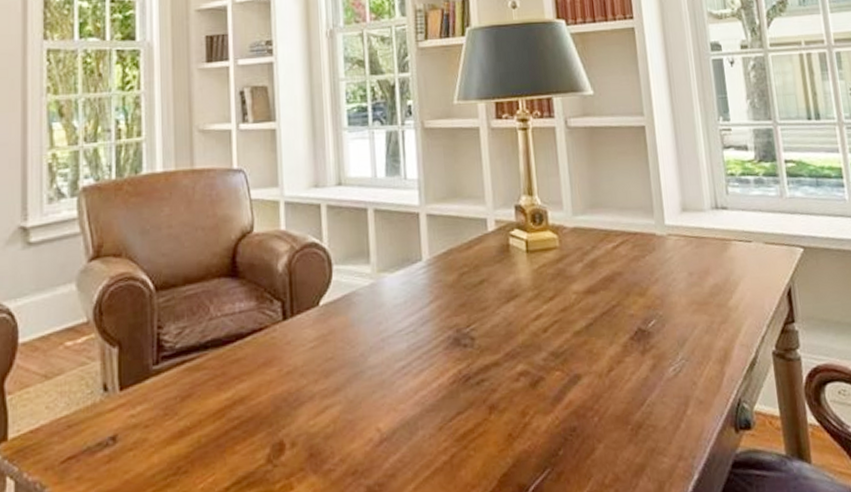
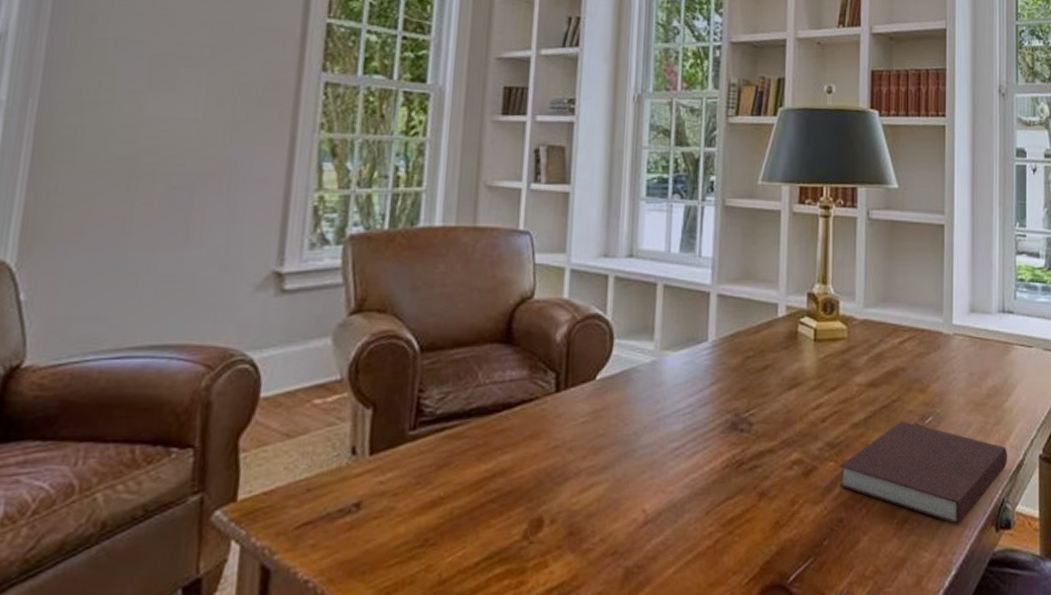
notebook: none [567,325,740,428] -> present [838,421,1008,525]

